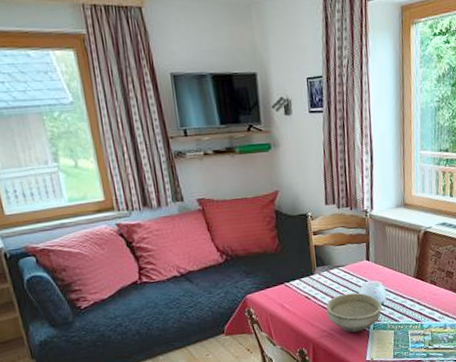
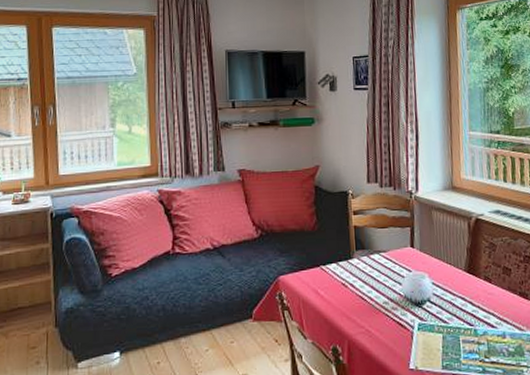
bowl: present [326,292,382,333] -> none [364,284,428,332]

